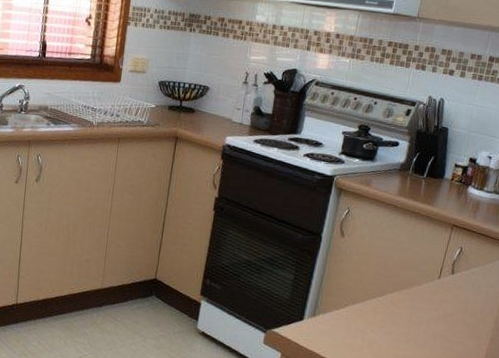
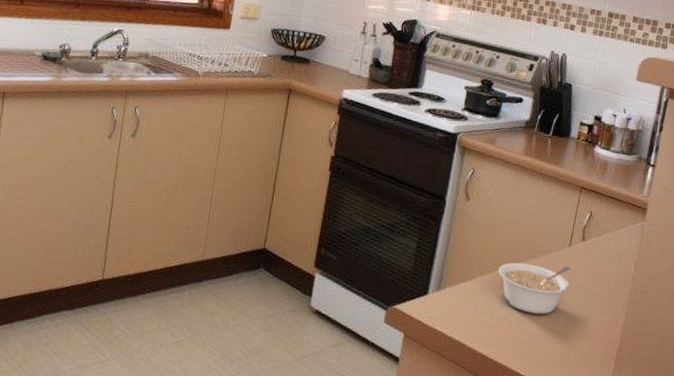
legume: none [369,293,439,339] -> present [498,262,571,315]

